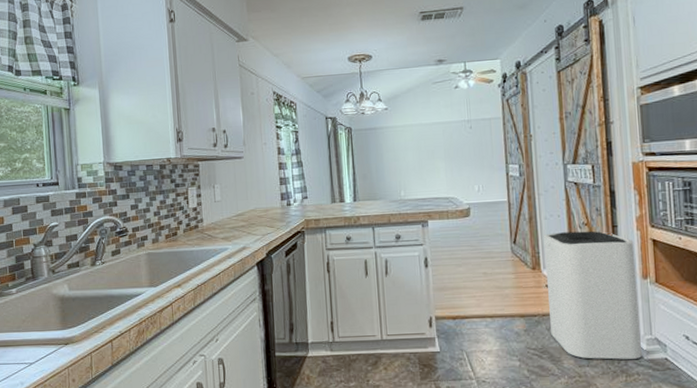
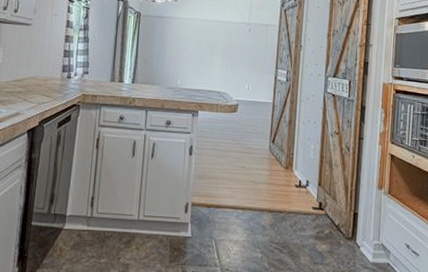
trash can: present [543,231,643,361] -> none [293,137,375,262]

